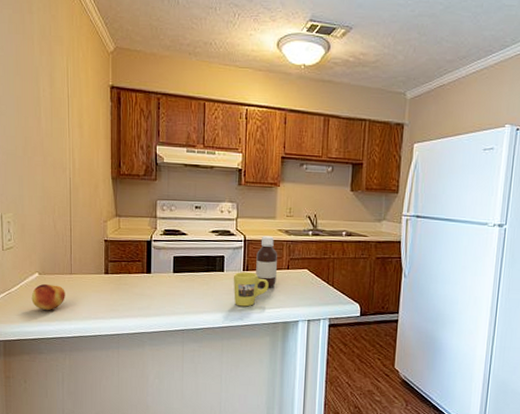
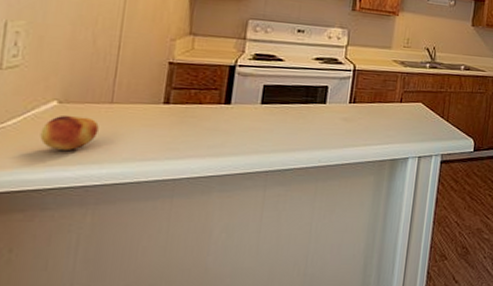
mug: present [233,272,269,307] -> none [335,104,378,143]
bottle: present [256,236,277,288] -> none [364,66,390,122]

